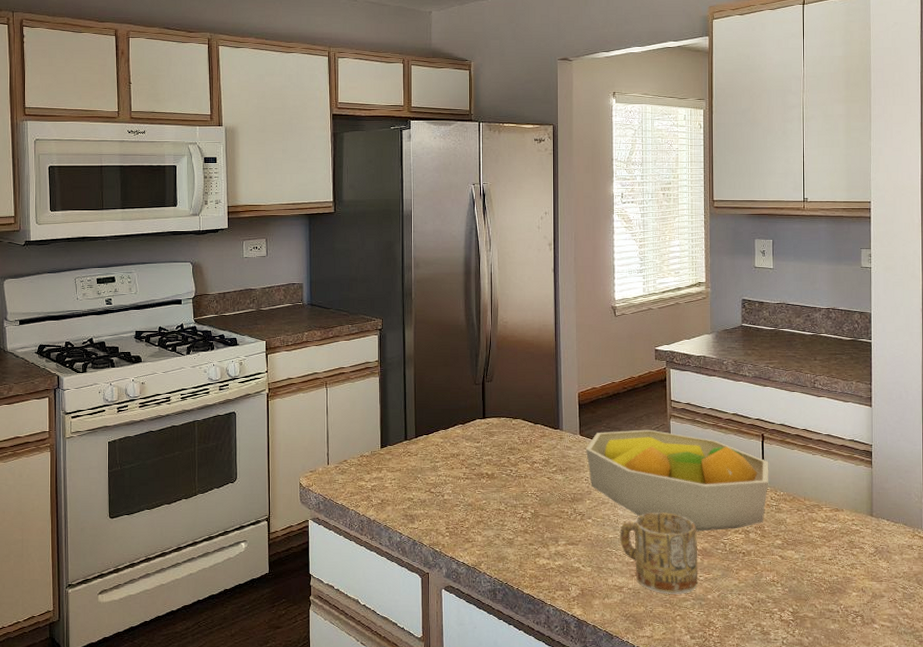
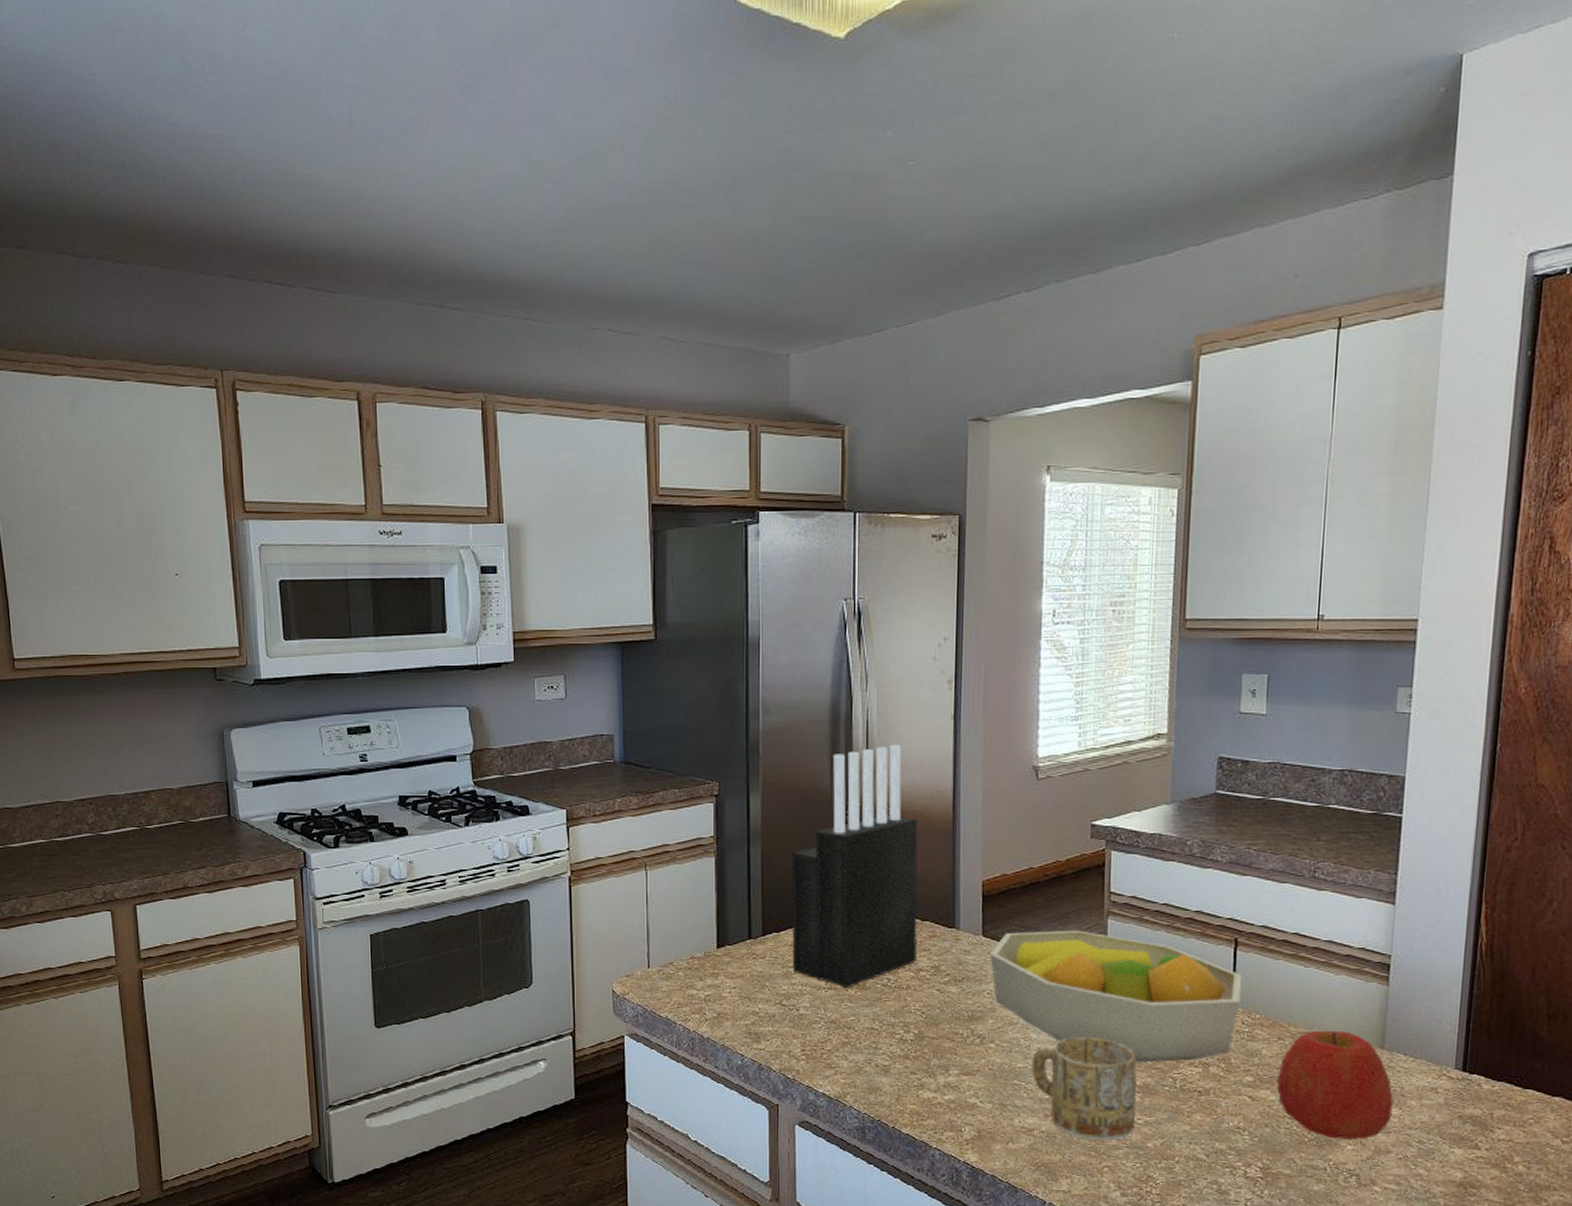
knife block: none [437,291,531,478] -> present [791,745,918,989]
apple: none [799,503,883,587] -> present [1277,1030,1394,1140]

